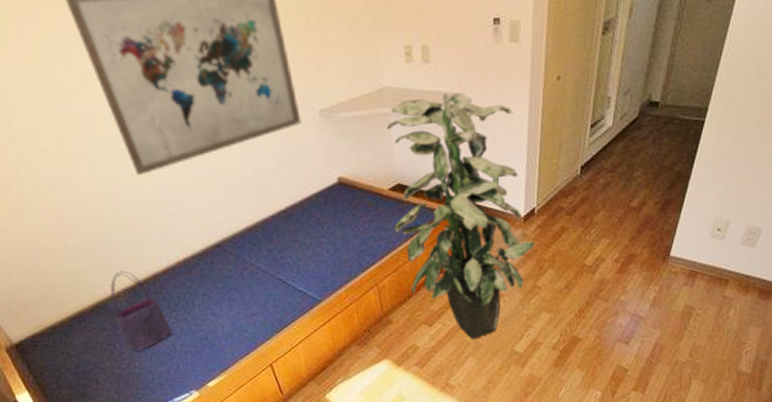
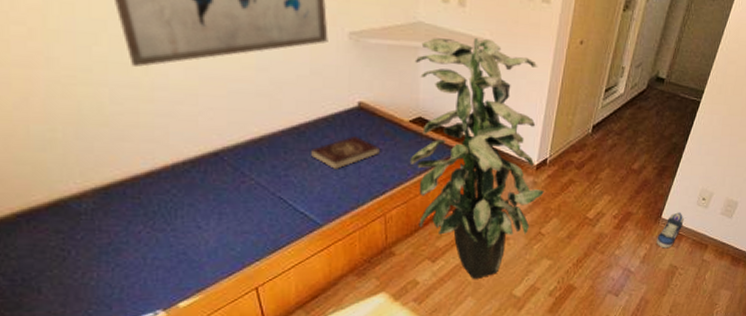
tote bag: present [110,271,172,352] -> none [74,168,145,261]
book: none [301,211,364,247] -> present [311,135,380,171]
sneaker: none [667,247,697,289] -> present [657,212,684,248]

